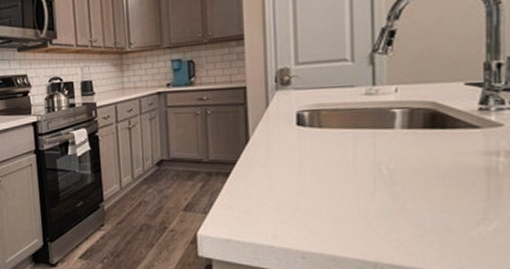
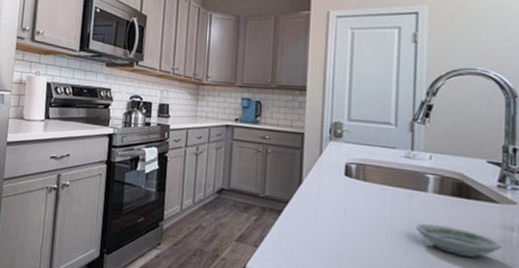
saucer: none [382,161,485,191] -> present [415,223,502,258]

